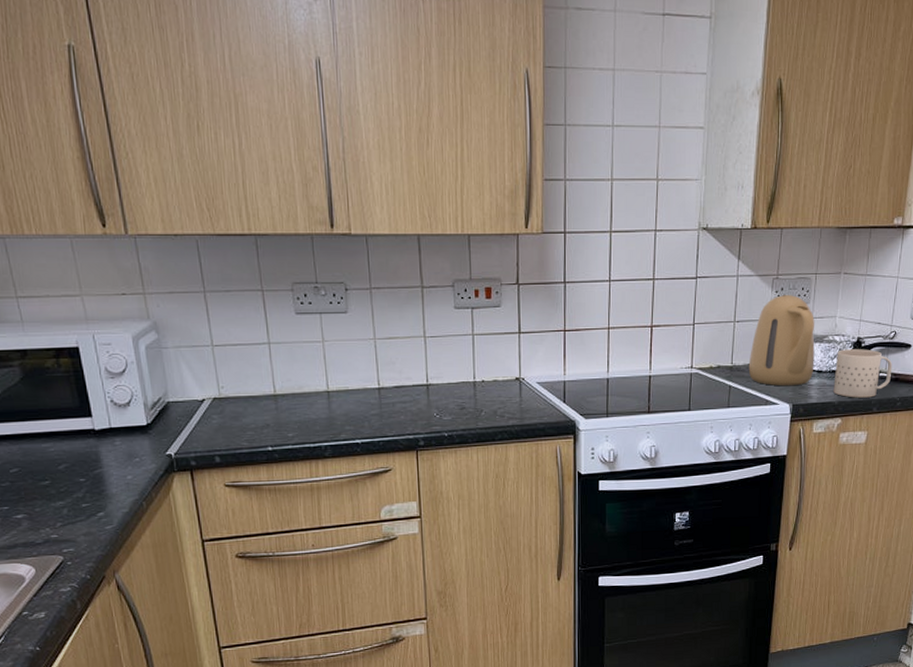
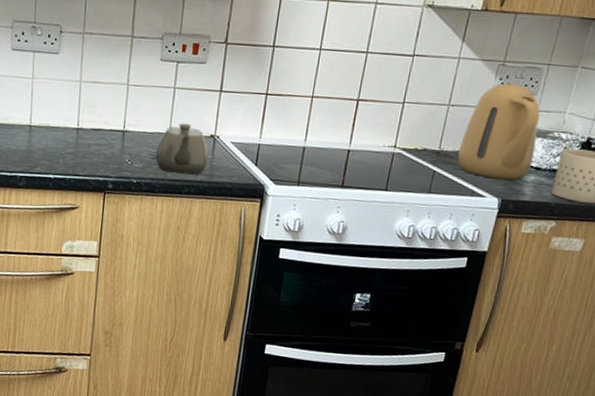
teapot: none [464,369,516,421] -> present [155,123,209,175]

